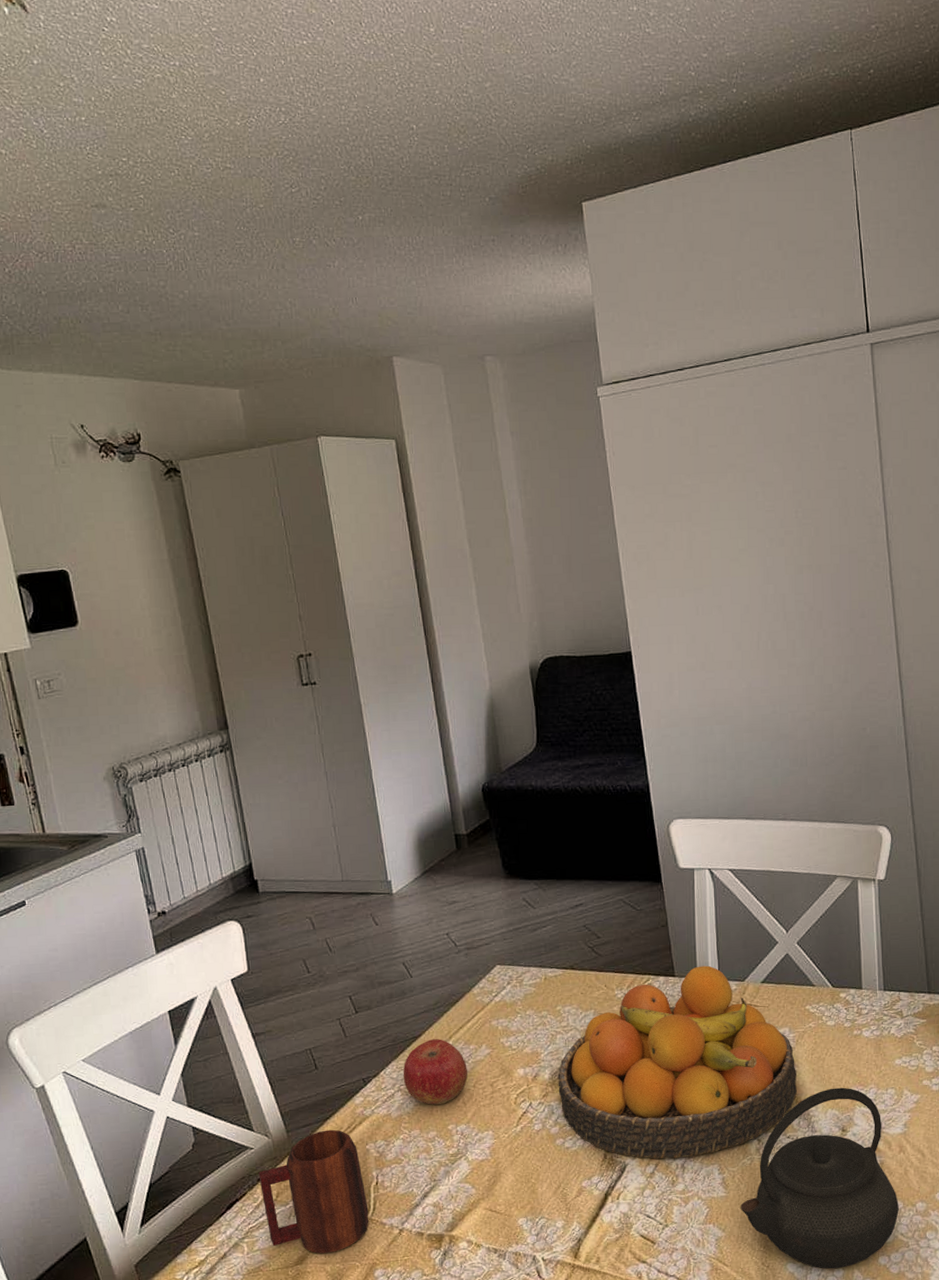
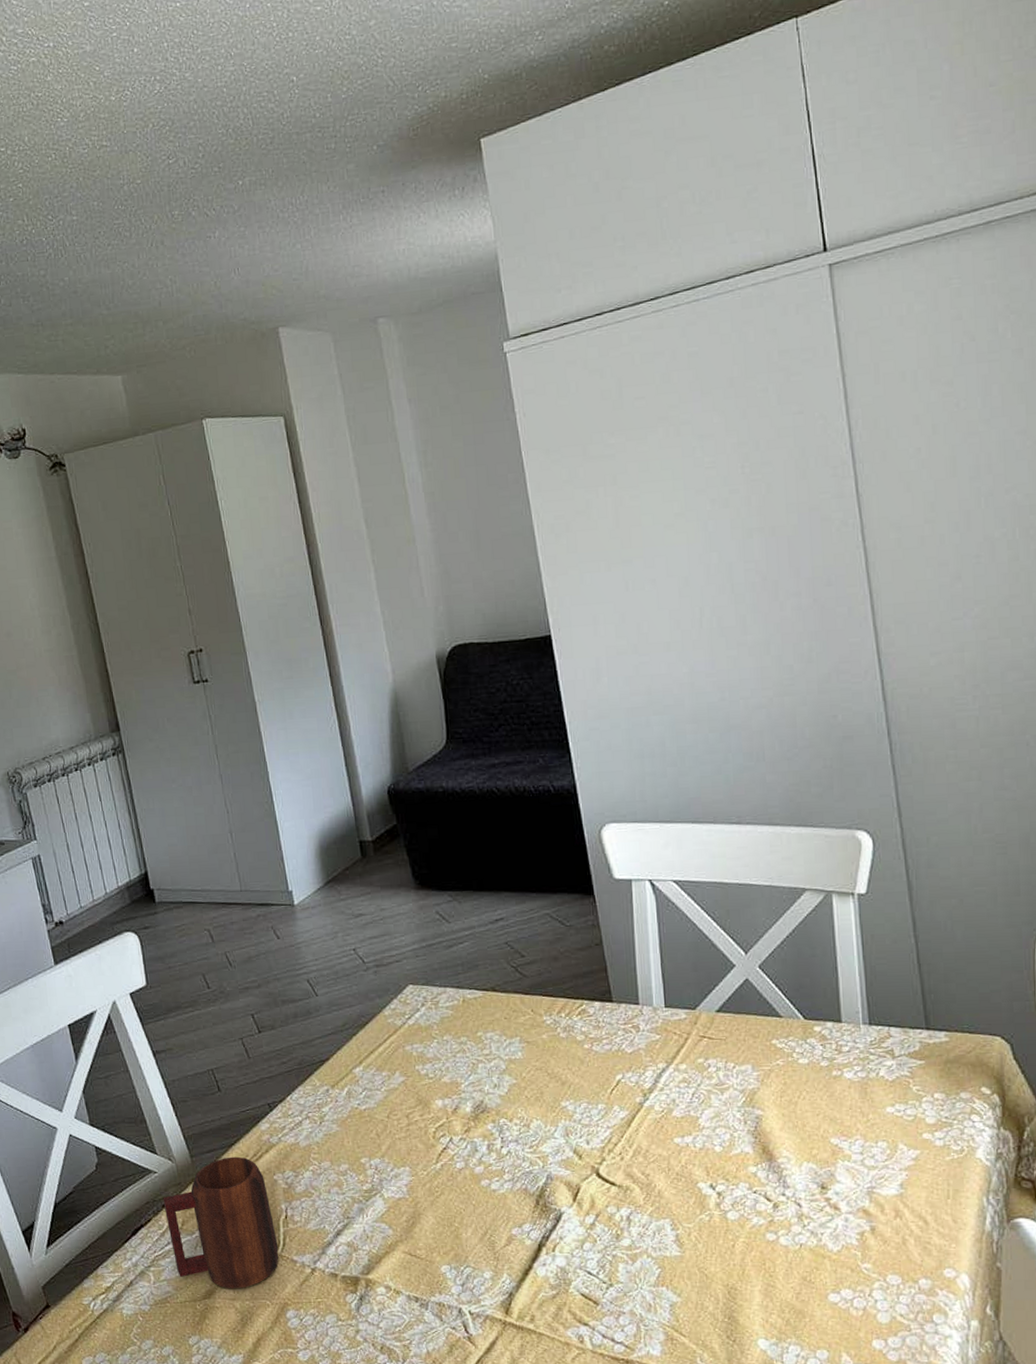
apple: present [403,1039,468,1105] -> none [310,1064,381,1135]
fruit bowl: present [557,965,797,1160] -> none [480,990,764,1209]
kettle: present [740,1087,900,1269] -> none [699,1137,898,1350]

